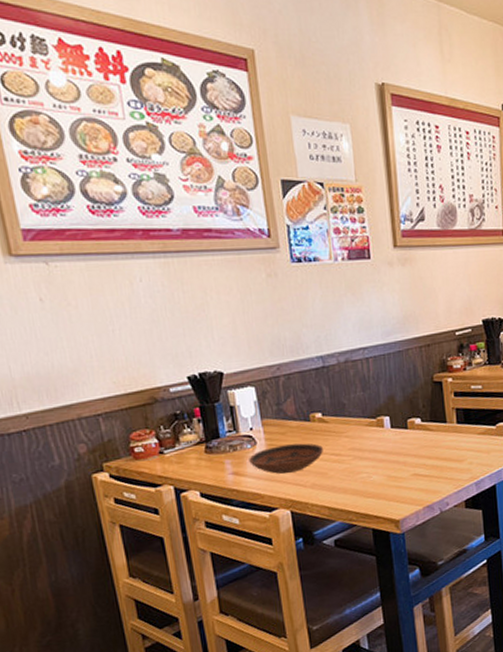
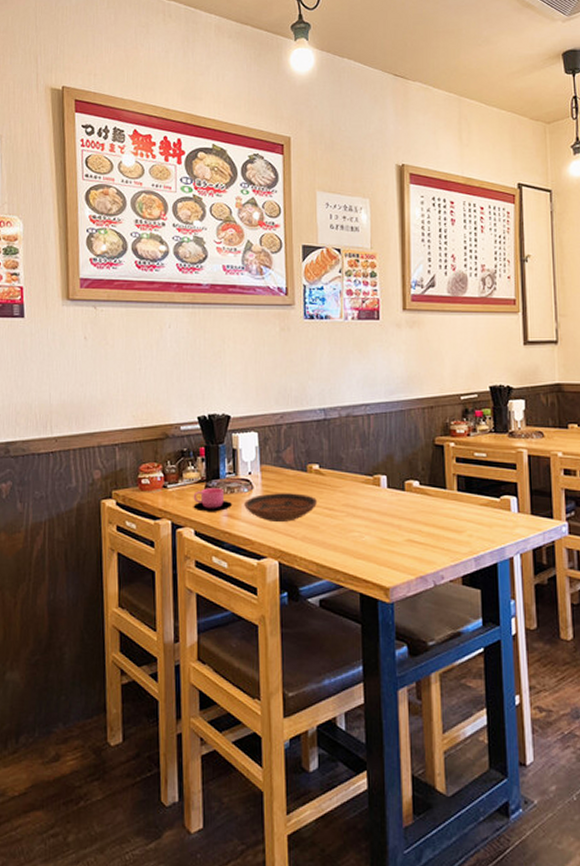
cup: none [193,447,238,474] -> present [193,488,233,512]

